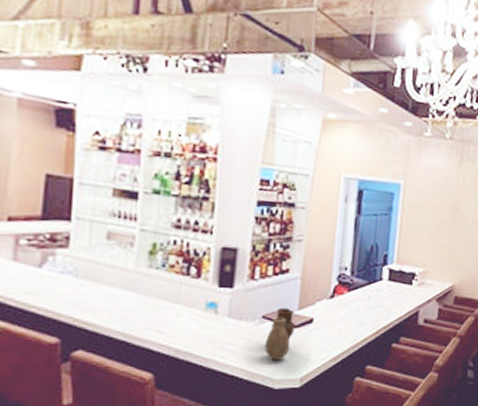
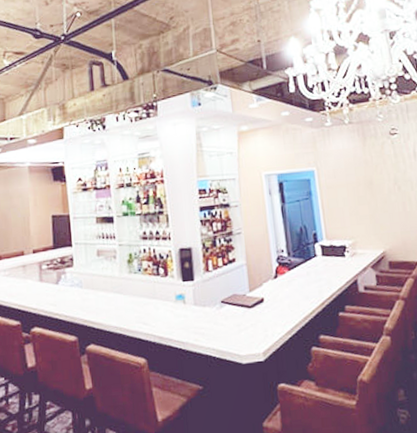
vase: present [265,307,295,360] -> none [228,291,250,339]

